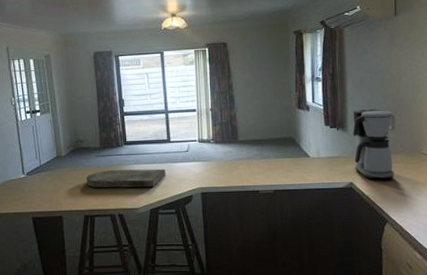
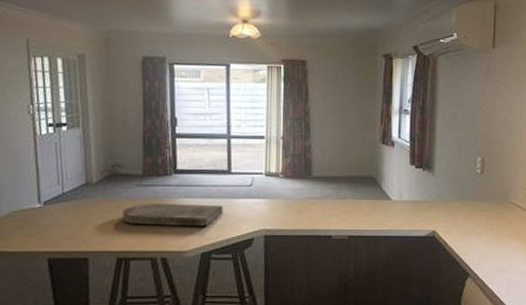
coffee maker: present [352,109,395,180] -> none [439,149,483,229]

